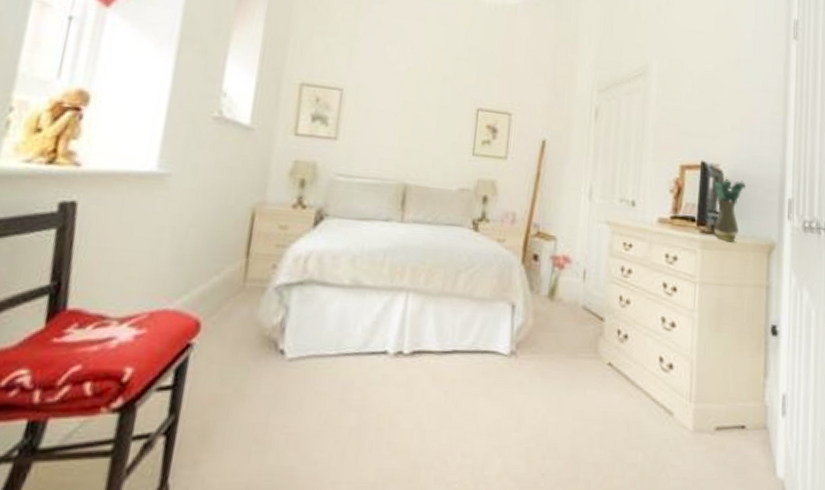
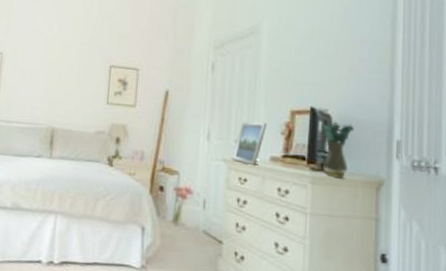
picture frame: none [615,177,654,229] -> present [231,121,267,166]

